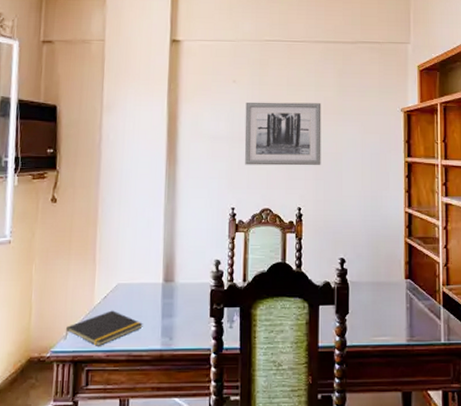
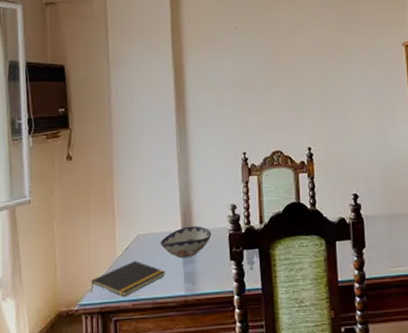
decorative bowl: none [139,279,193,311] -> present [160,225,212,258]
wall art: present [244,102,321,166] -> none [249,43,328,110]

